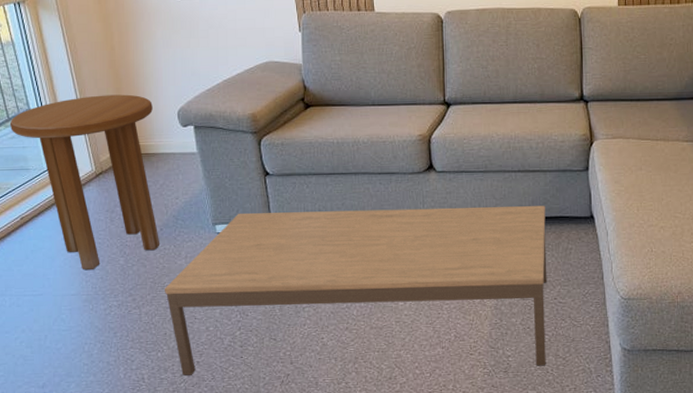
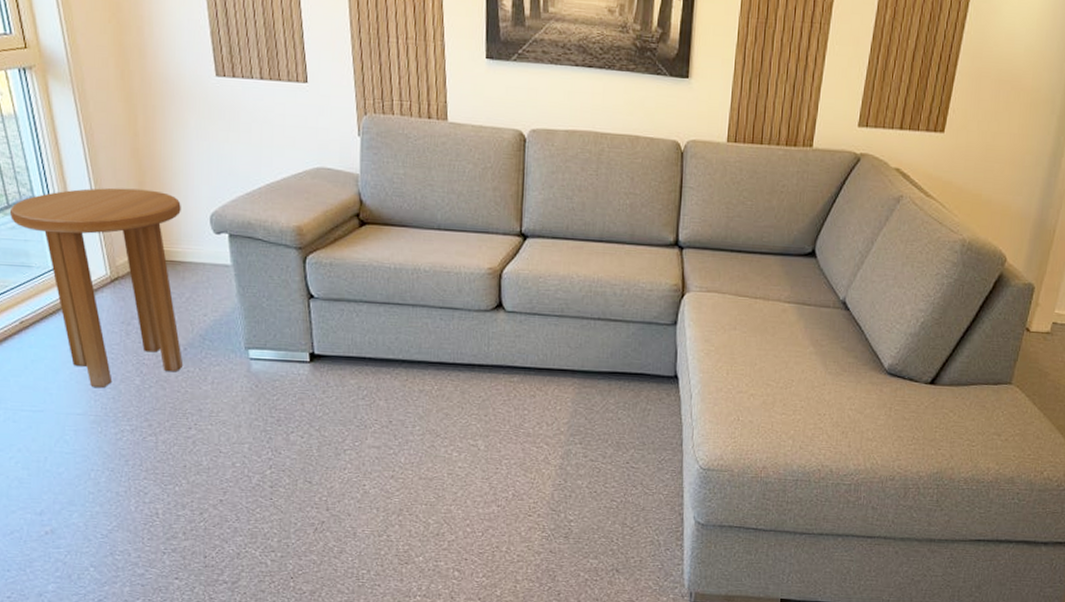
coffee table: present [165,206,547,376] -> none [186,338,625,535]

